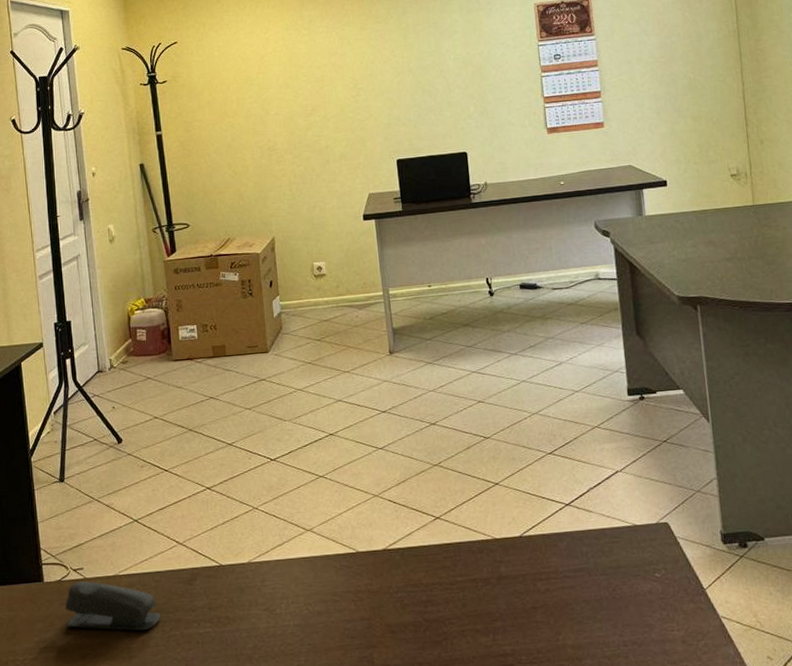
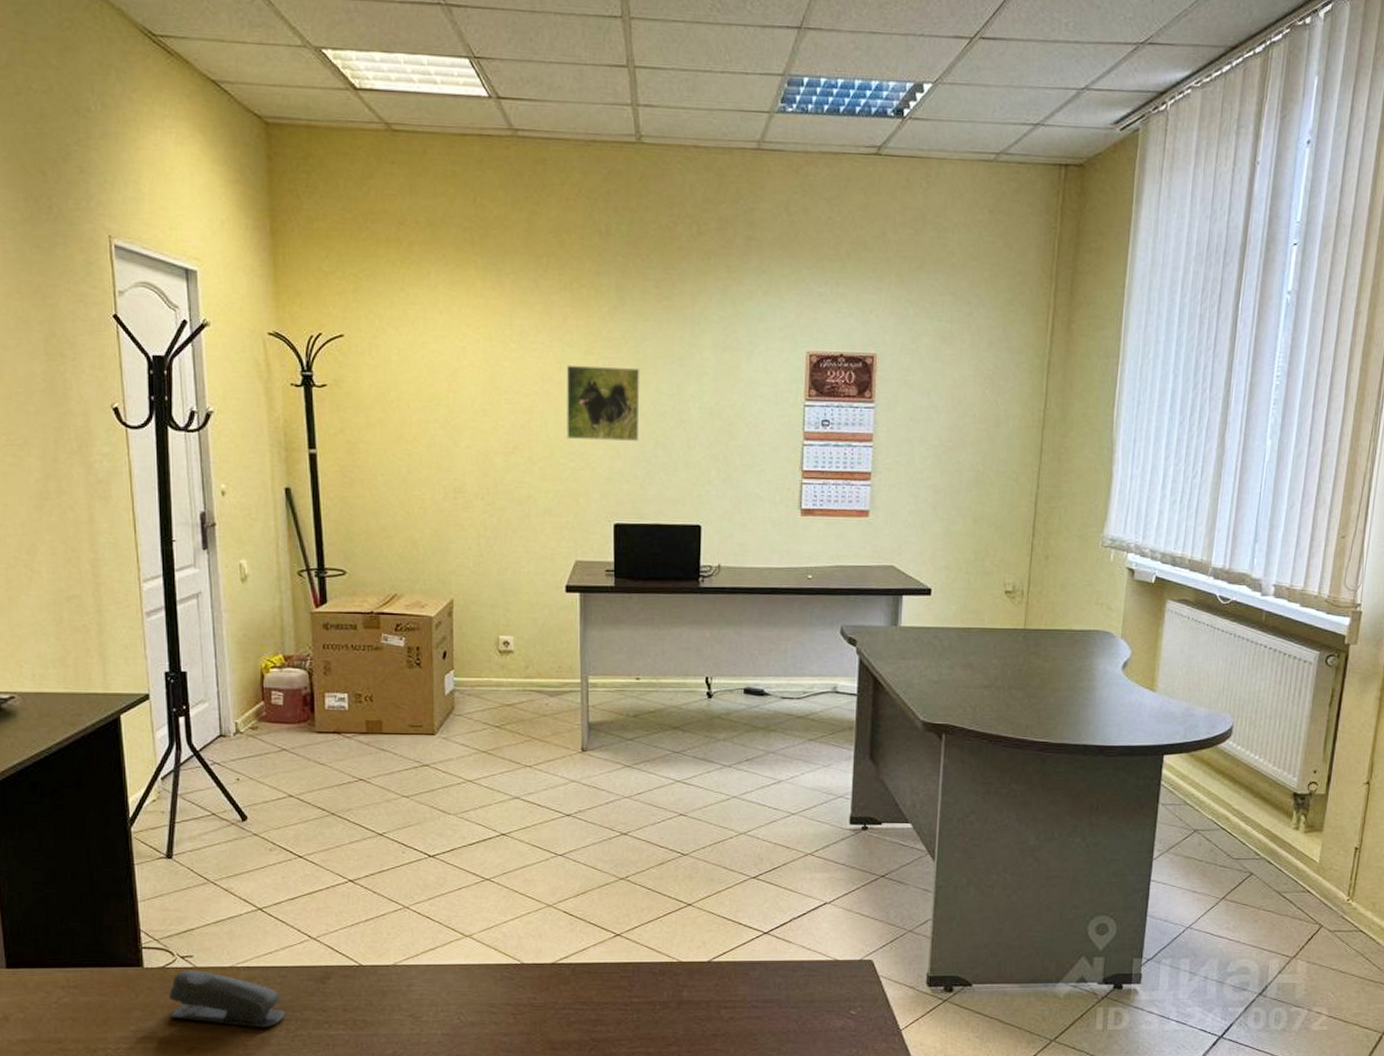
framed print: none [346,35,410,97] -> present [566,364,640,441]

